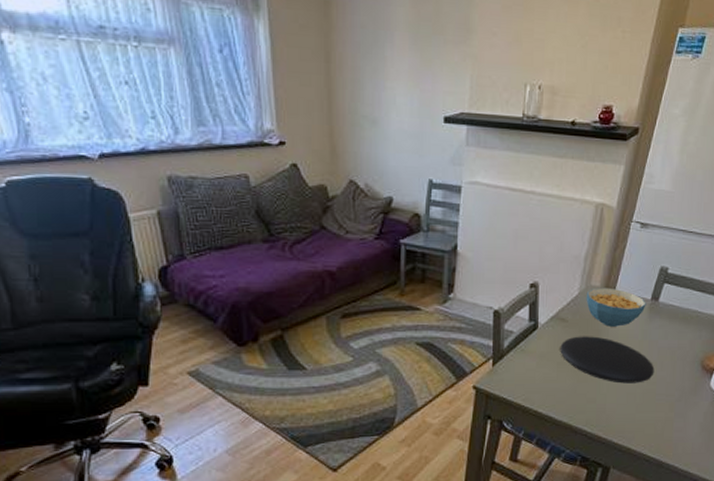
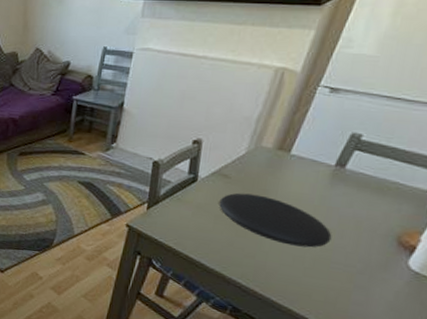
cereal bowl: present [586,287,646,327] -> none [254,149,329,189]

